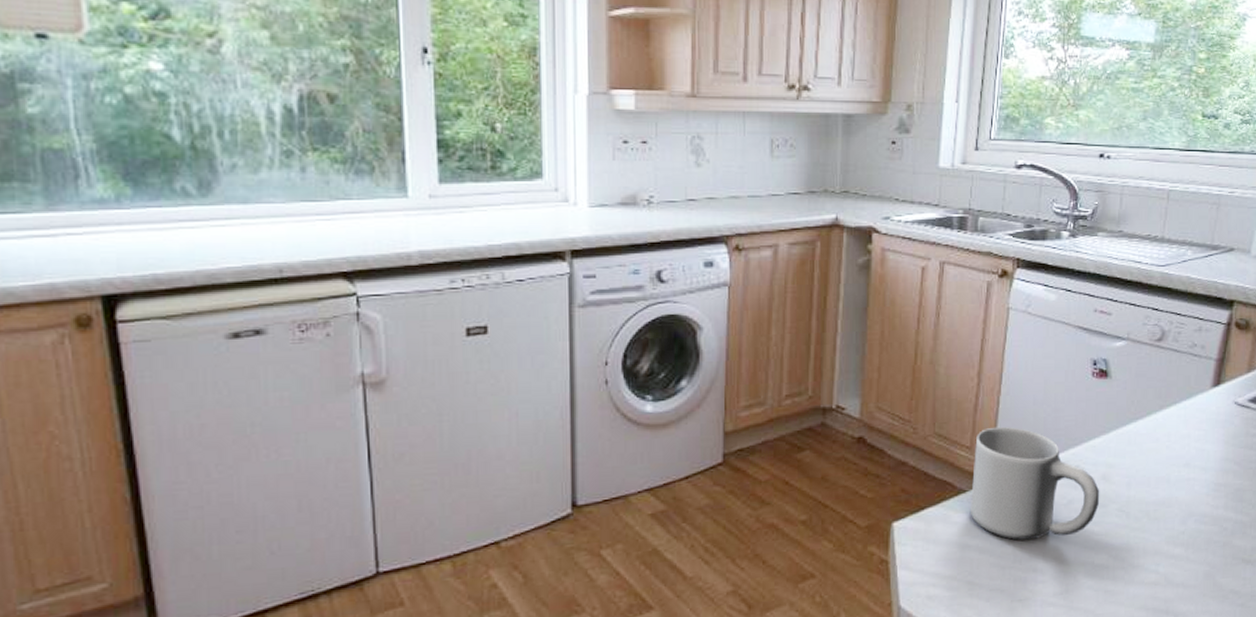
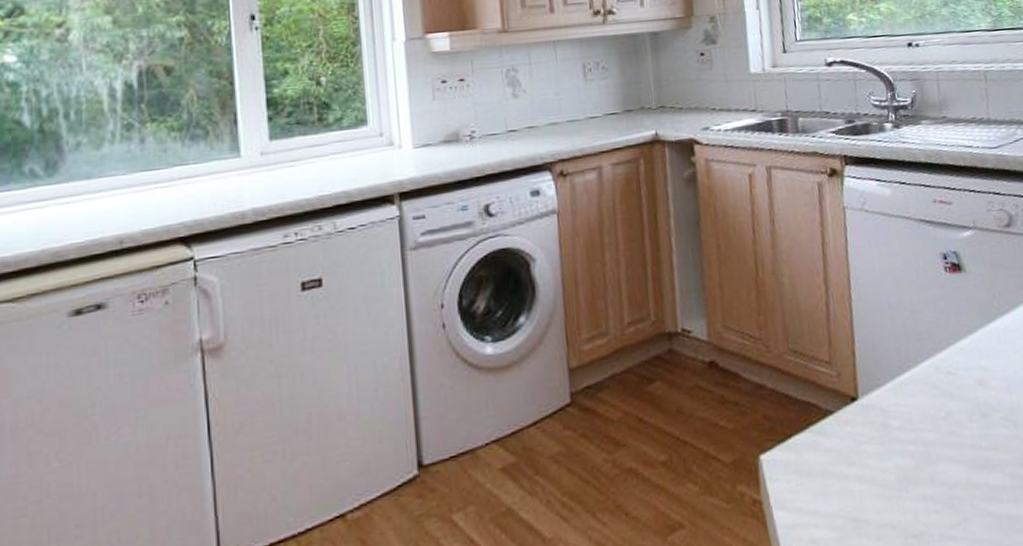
mug: present [969,426,1100,541] -> none [834,335,981,465]

